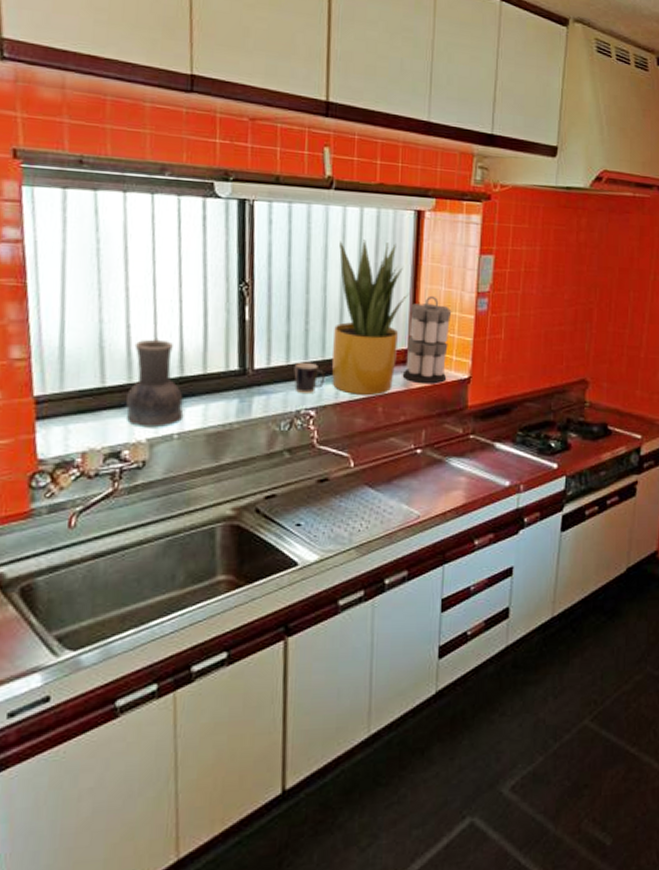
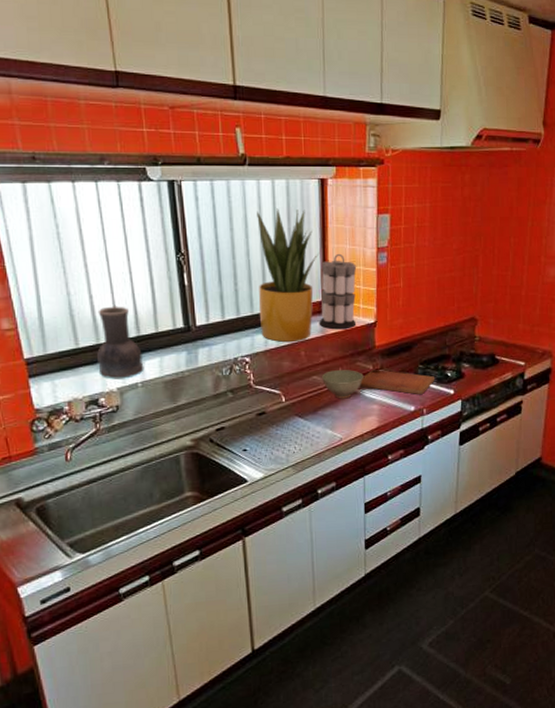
mug: present [294,362,326,395] -> none [229,317,256,345]
bowl: none [400,432,451,467] -> present [321,370,364,399]
cutting board: none [445,433,536,468] -> present [359,369,436,395]

